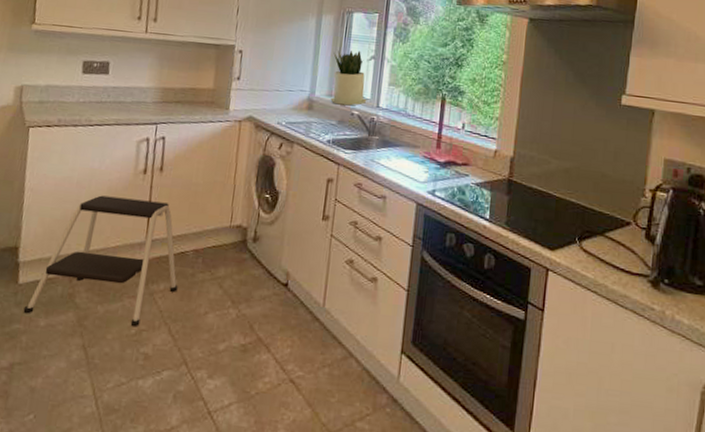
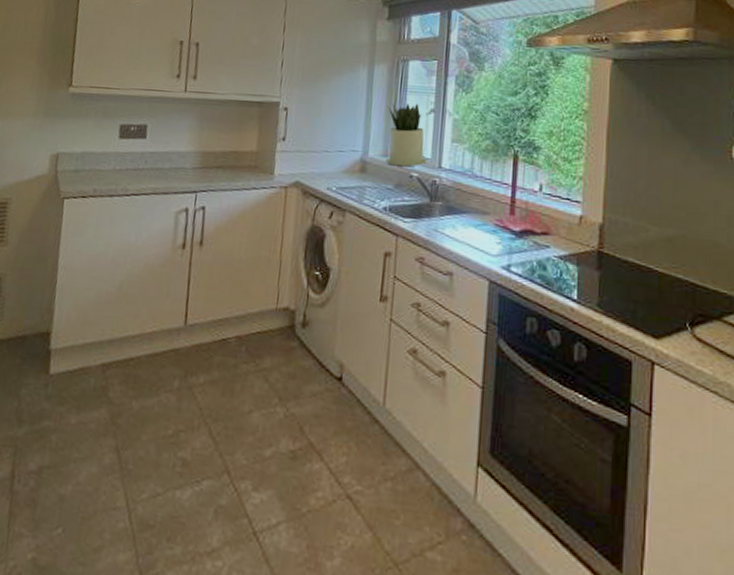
step stool: present [23,195,178,327] -> none [53,273,219,427]

